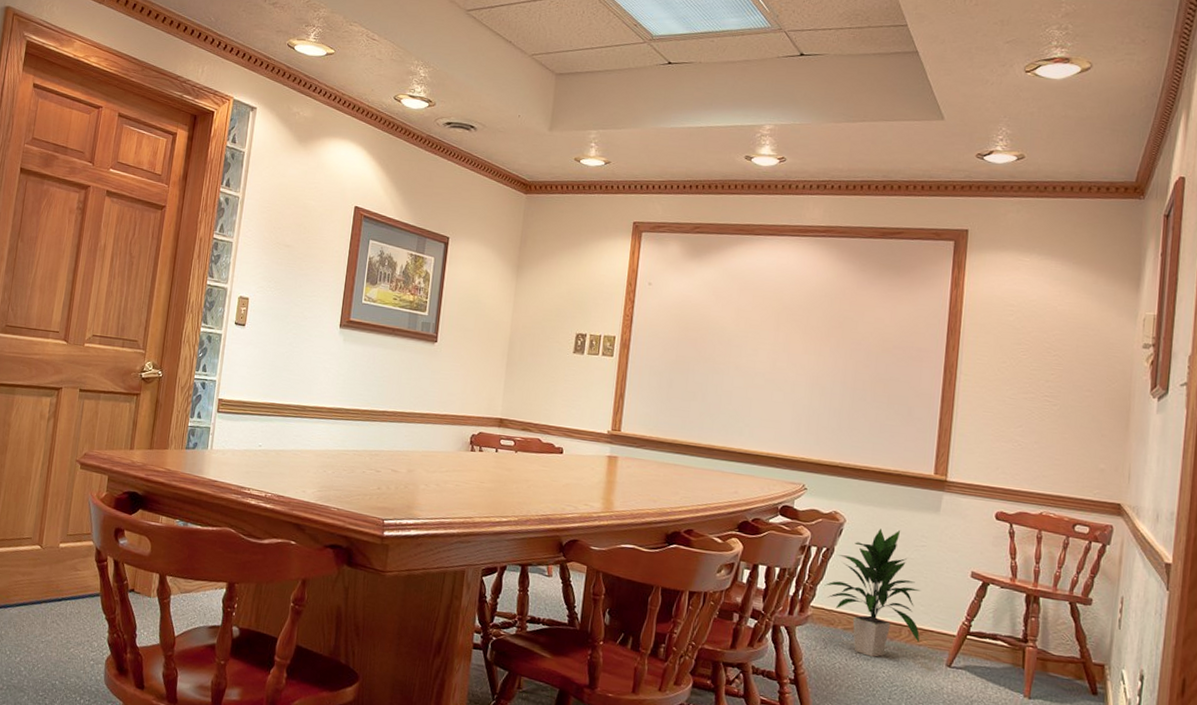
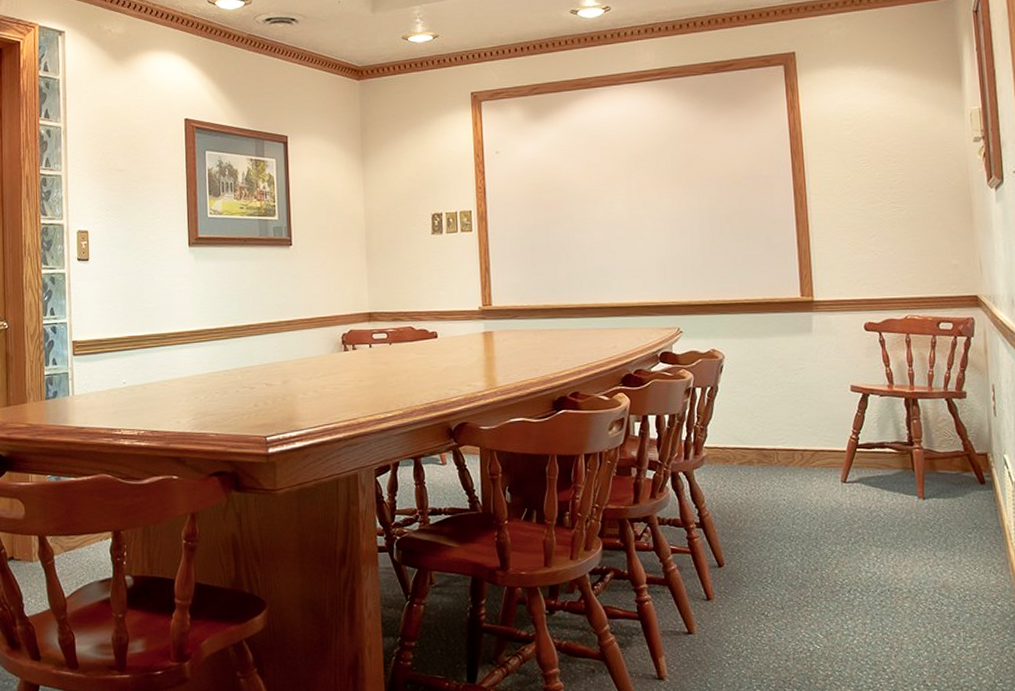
indoor plant: present [824,528,921,657] -> none [714,356,814,486]

